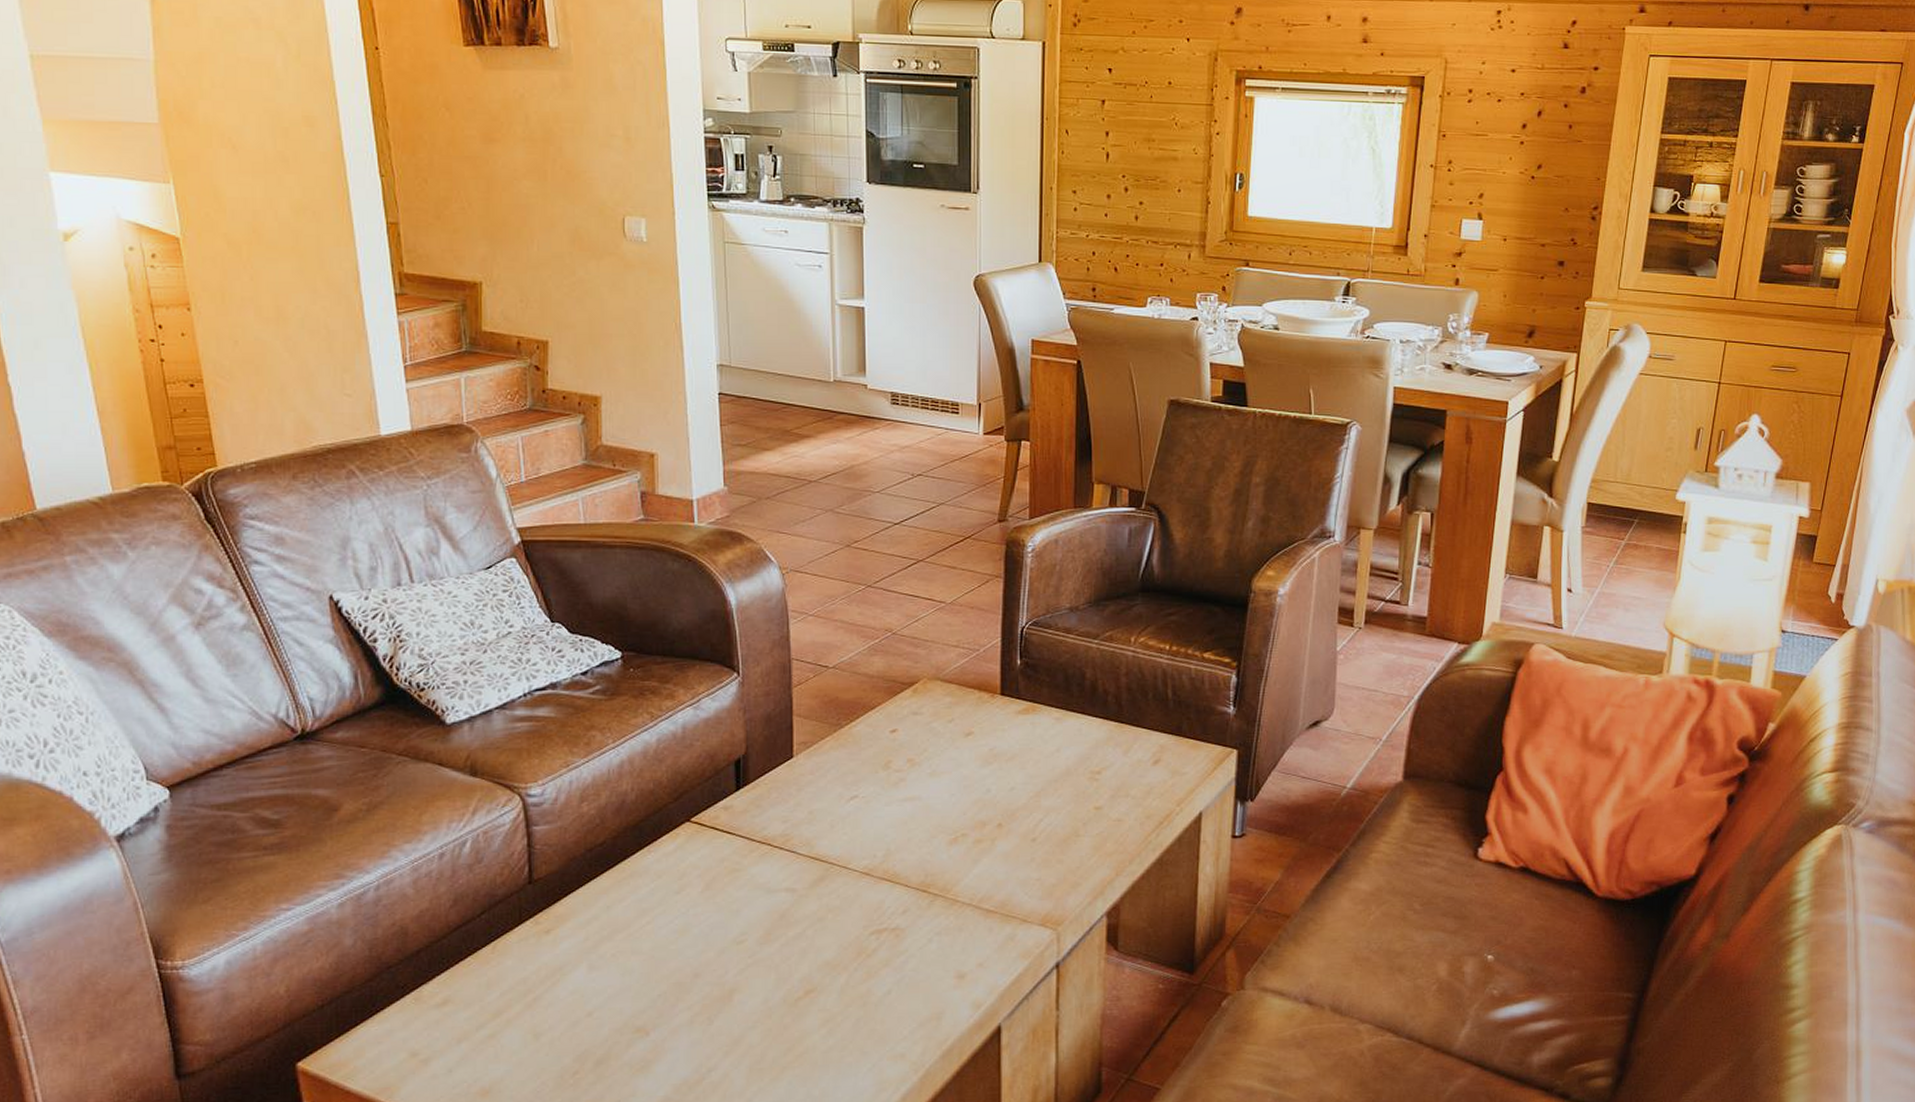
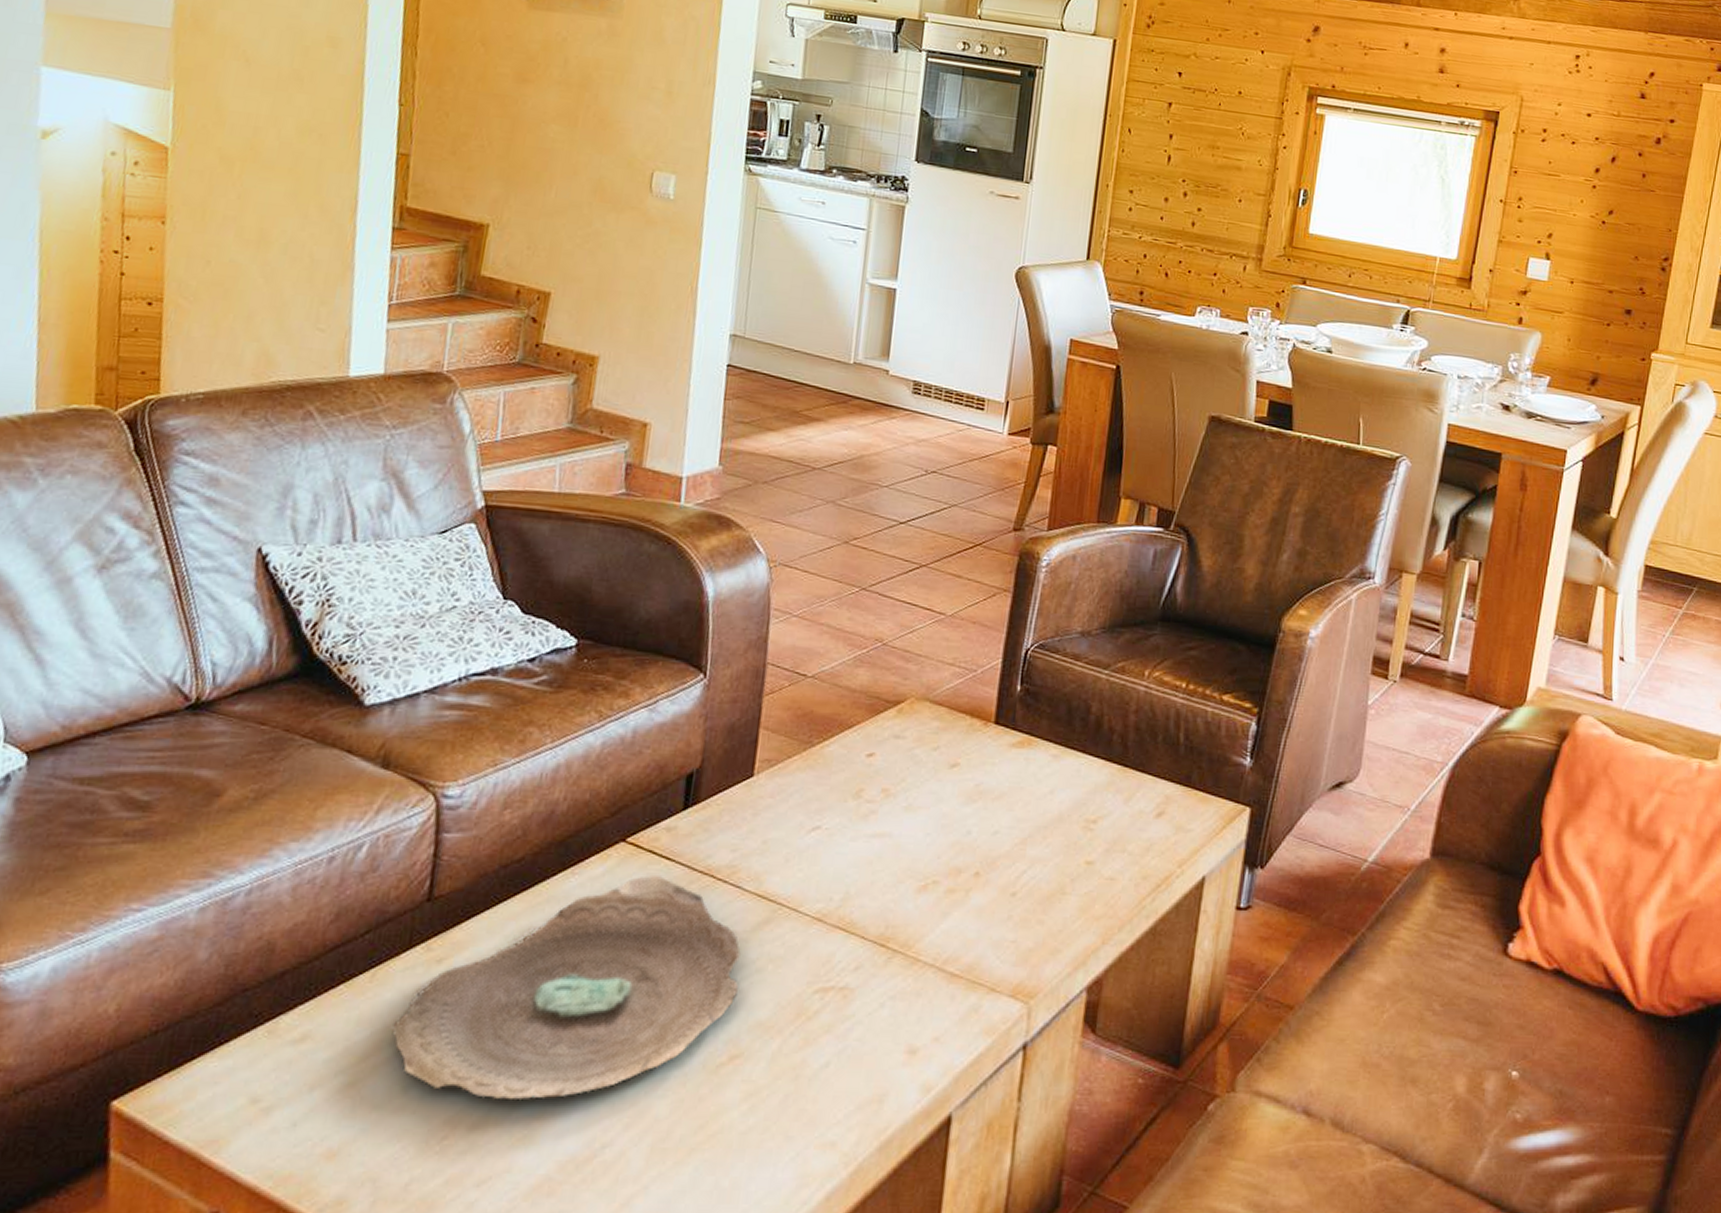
decorative bowl: none [516,848,806,1039] -> present [391,876,741,1099]

